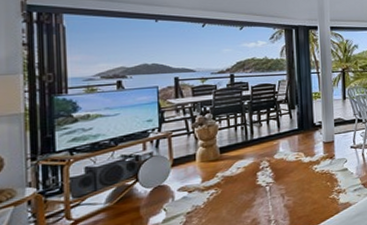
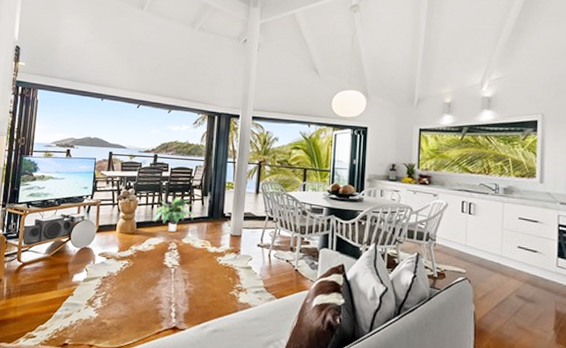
potted plant: none [237,113,285,150] -> present [152,195,195,232]

